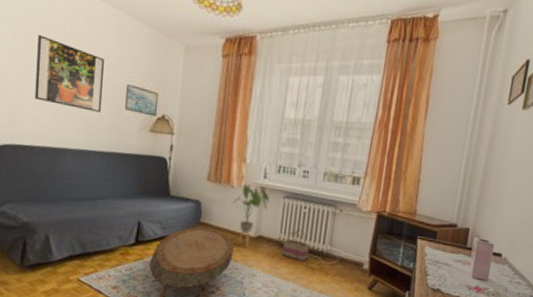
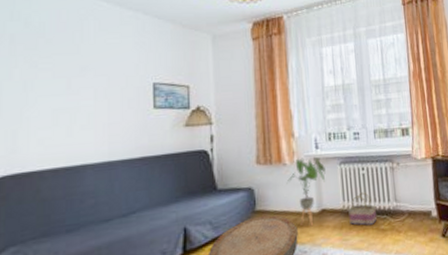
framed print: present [35,35,104,112] -> none [41,48,126,118]

